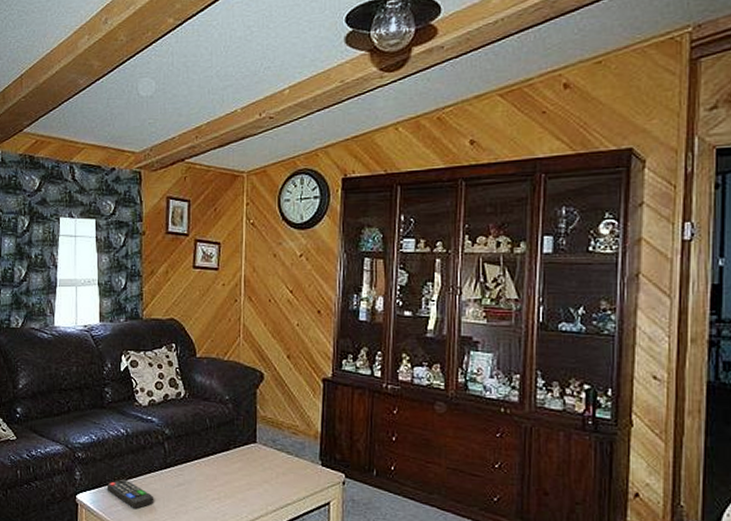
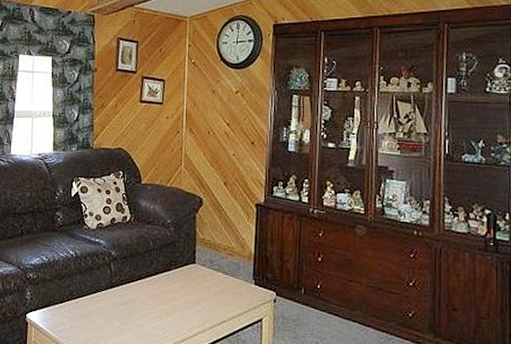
remote control: present [106,479,154,509] -> none [55,298,100,327]

